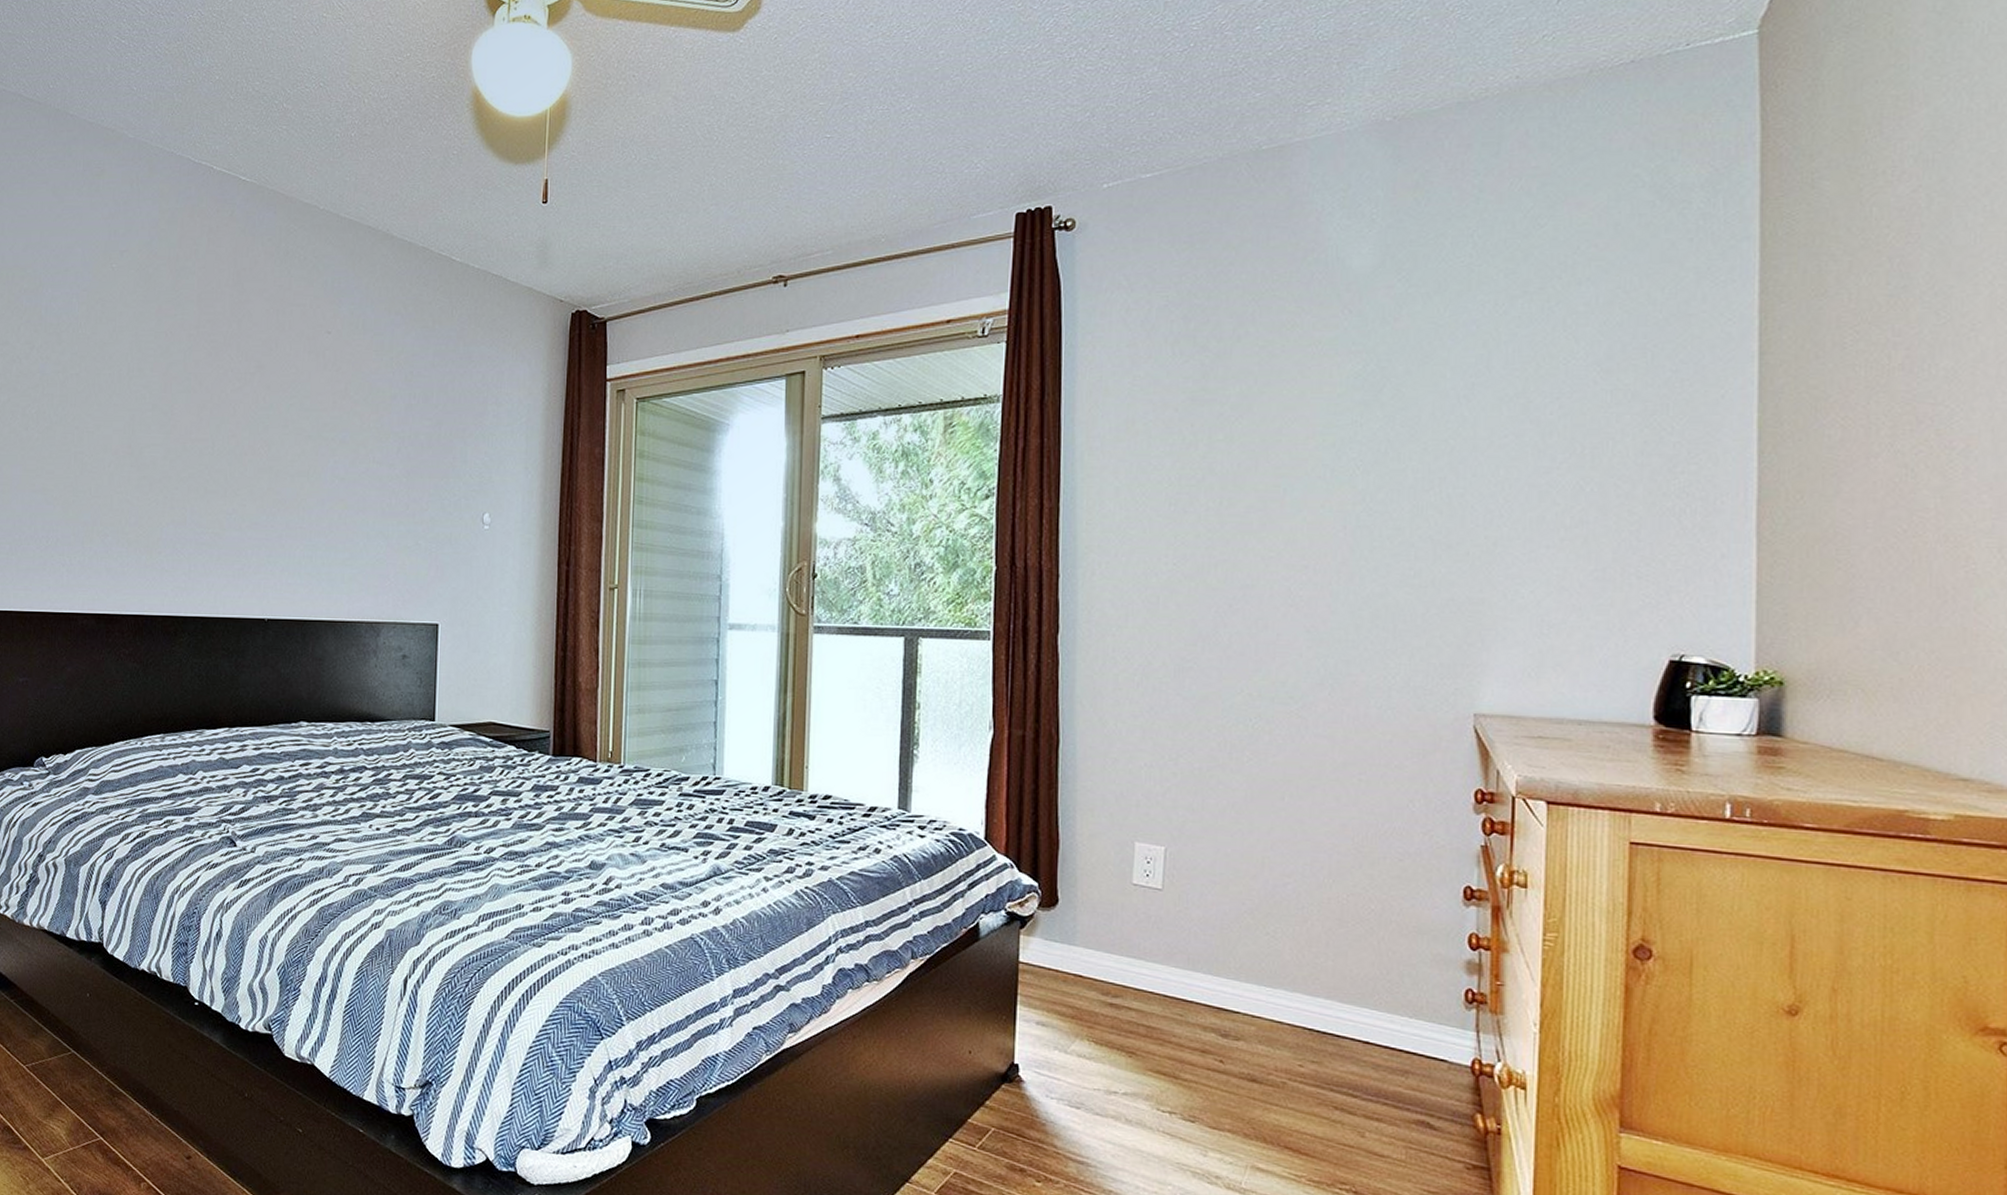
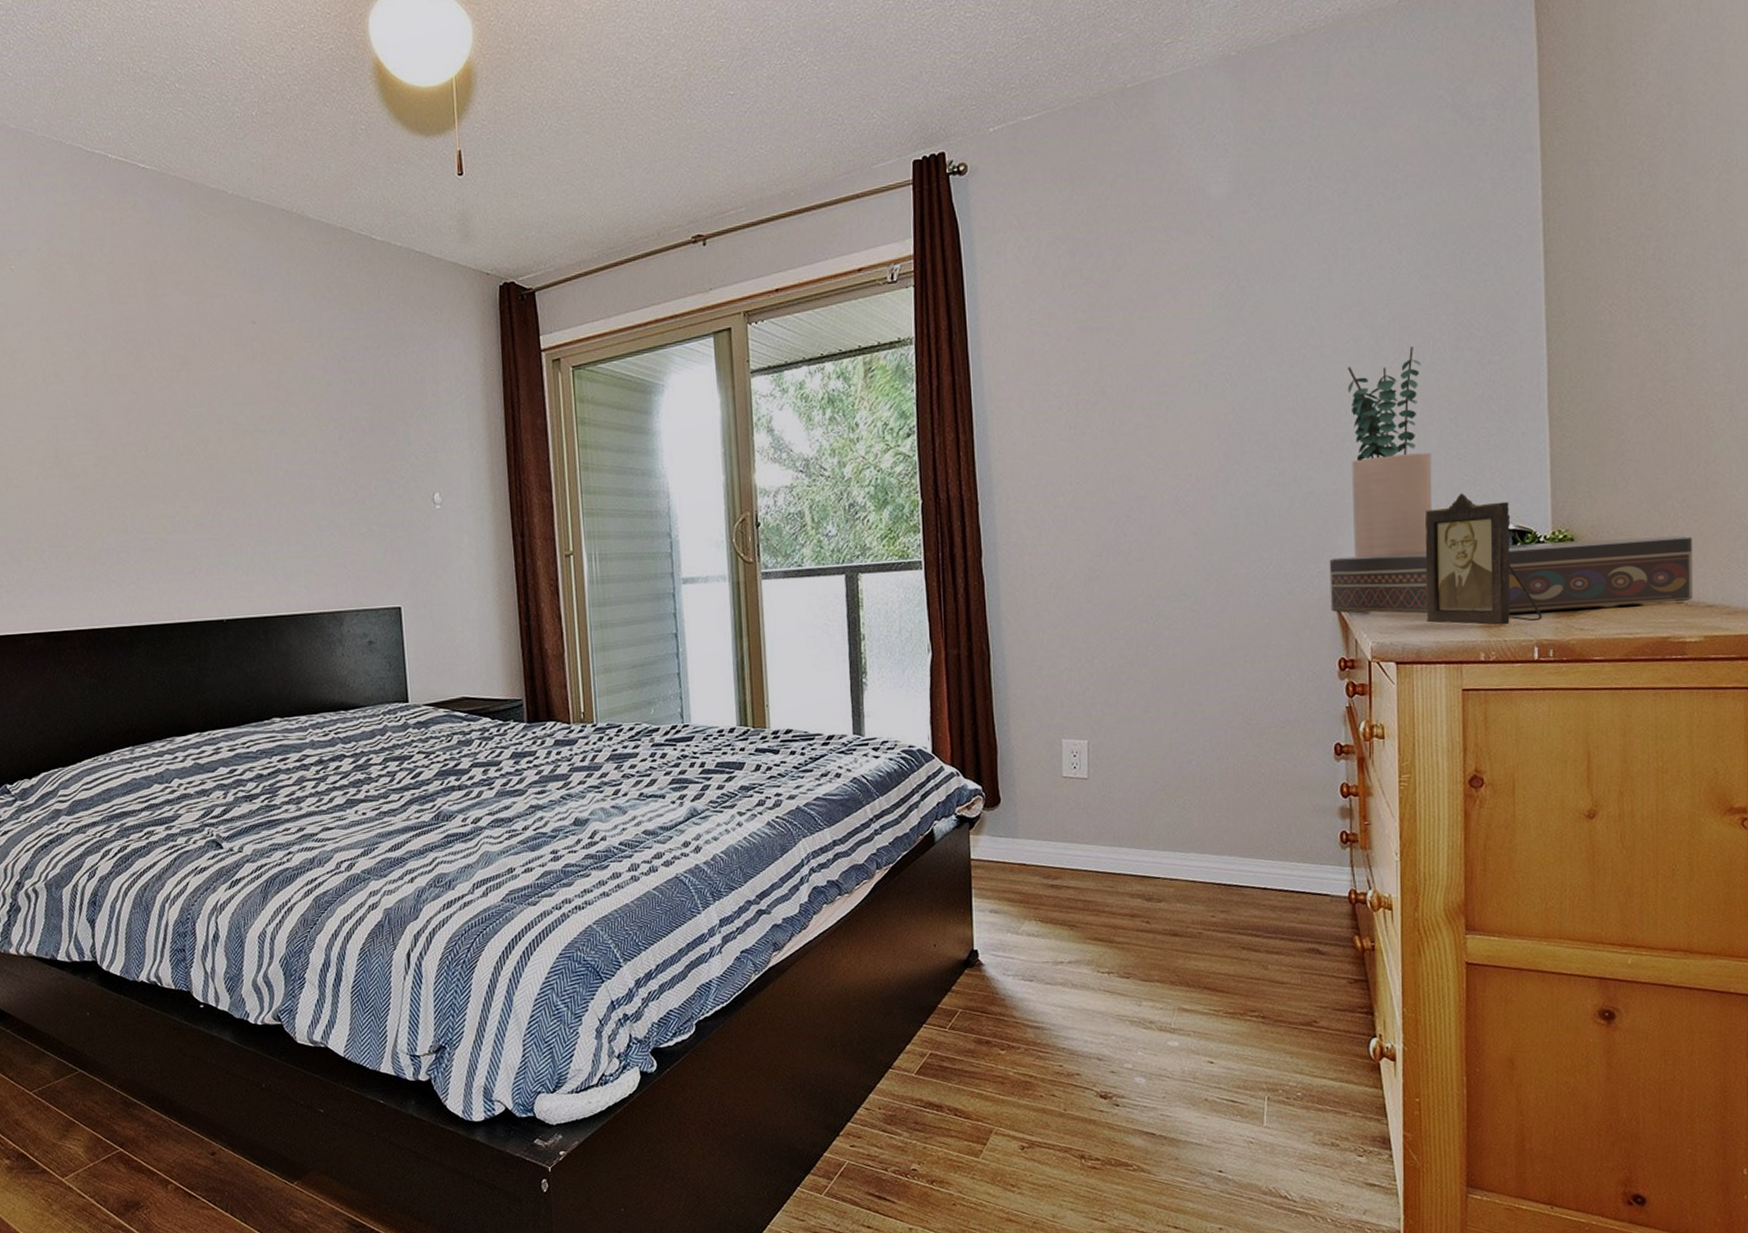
decorative box: none [1468,675,1942,771] -> present [1329,535,1694,616]
vase: none [1501,447,1604,680] -> present [1347,346,1433,558]
photo frame: none [1588,617,1738,774] -> present [1425,493,1543,626]

